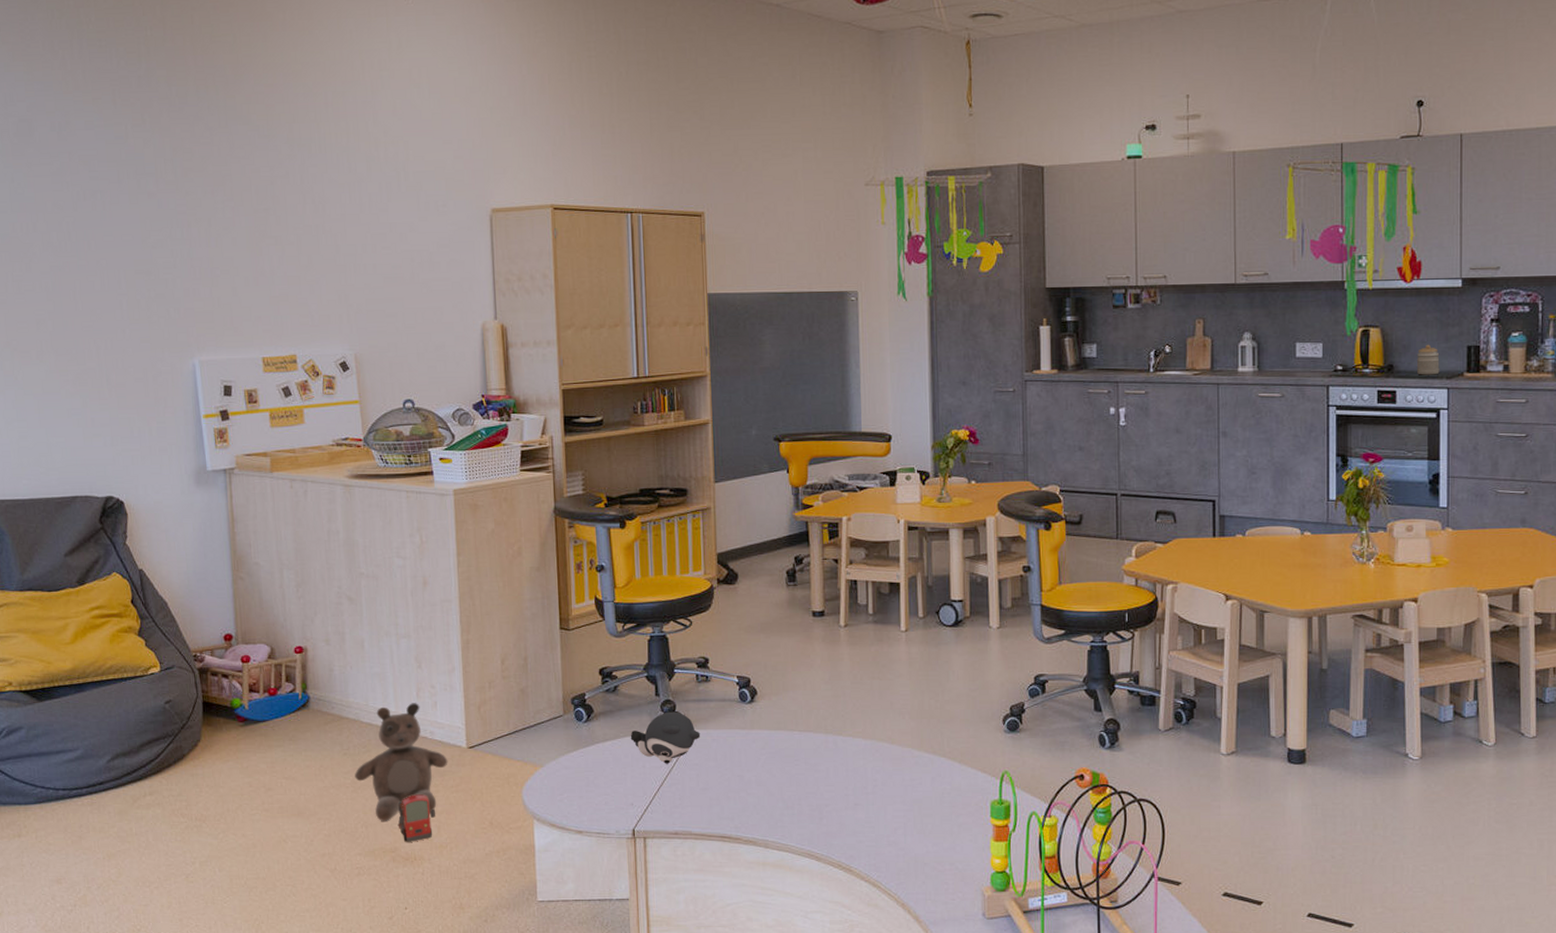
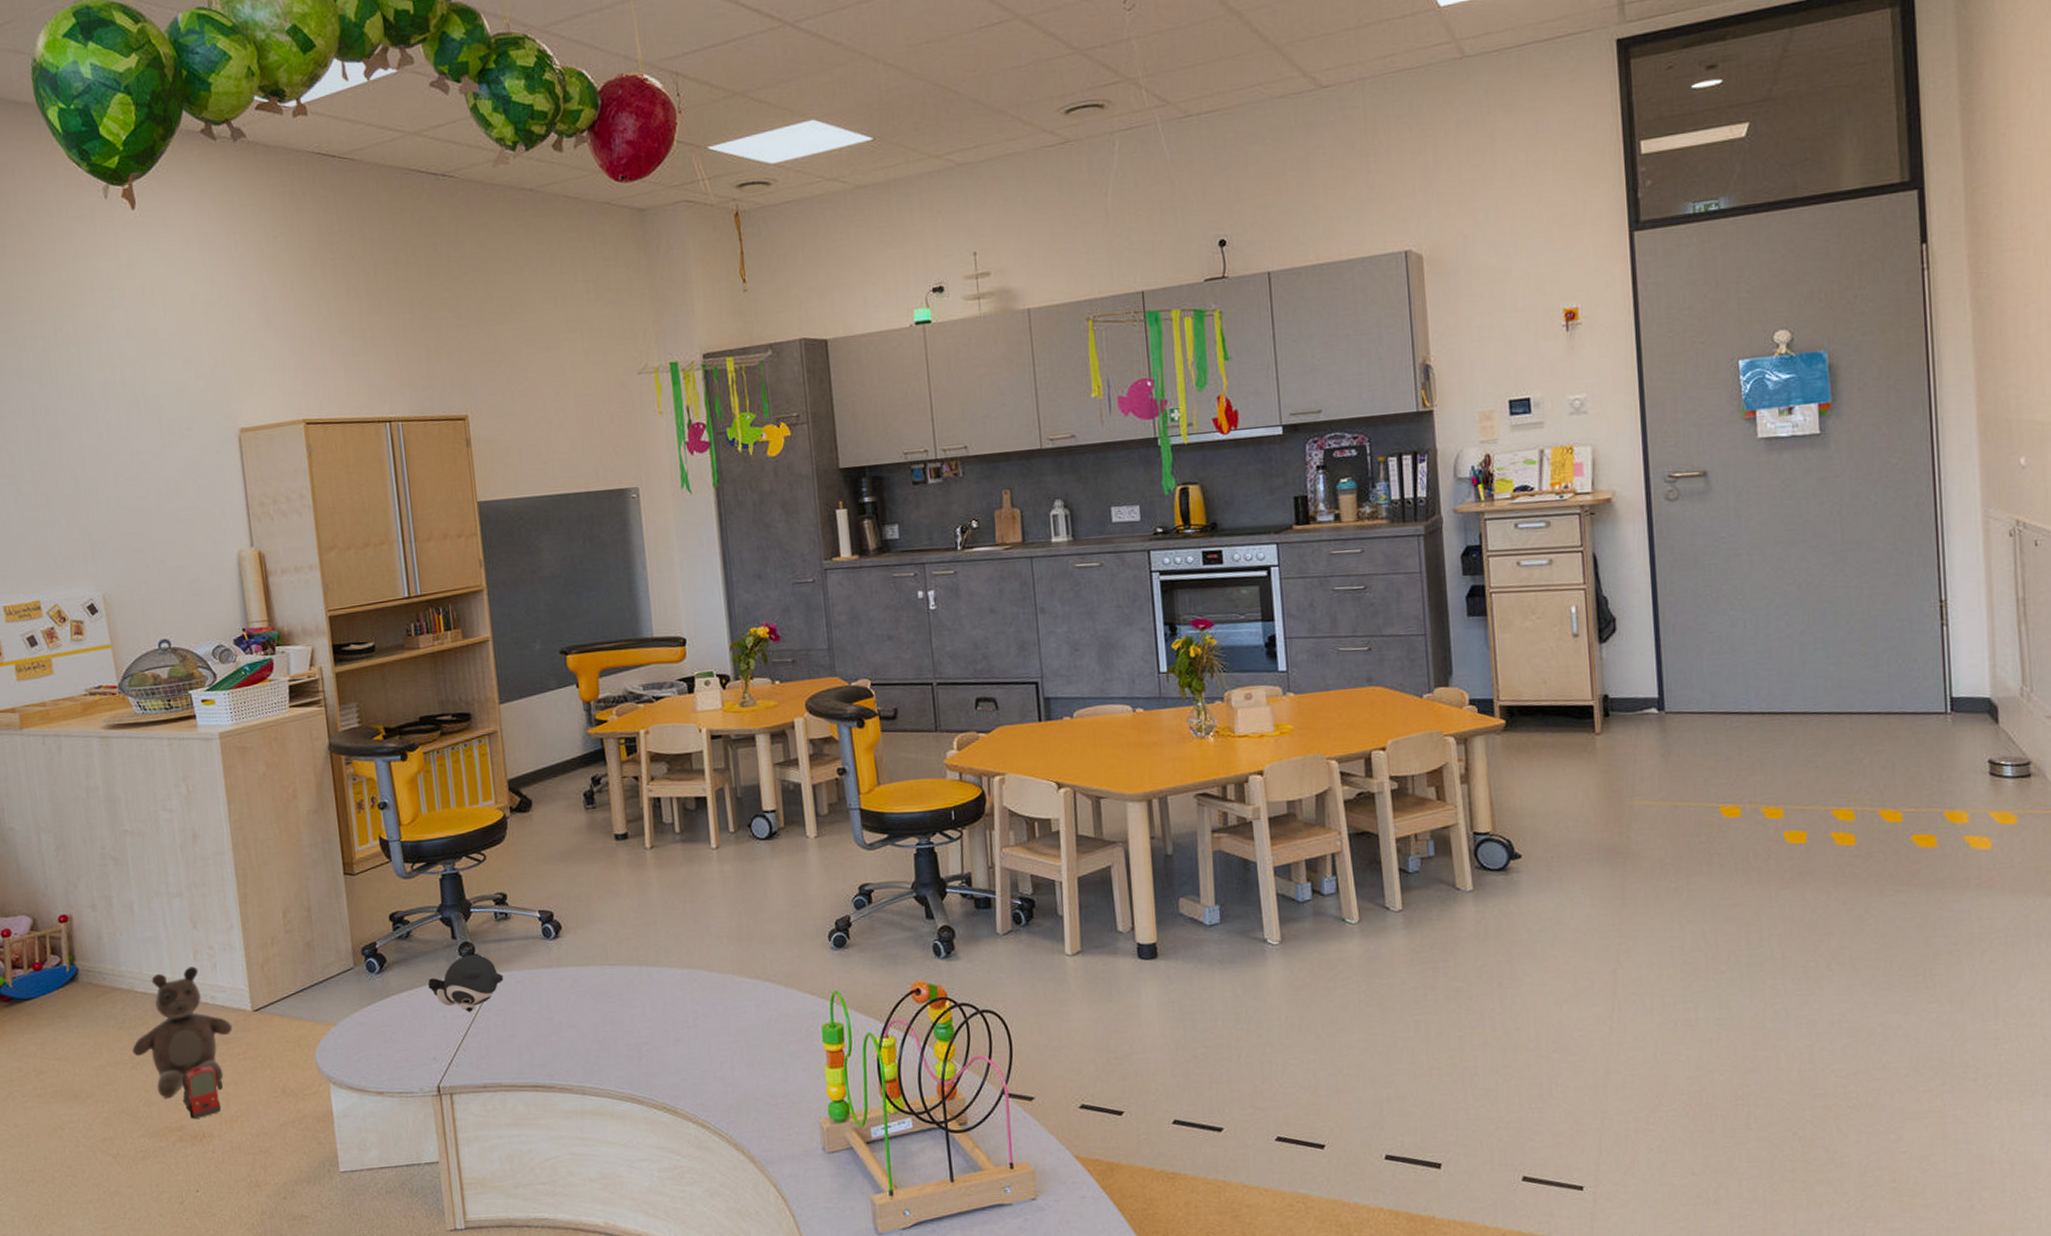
jar: present [1416,344,1440,375] -> none [1240,498,1267,532]

